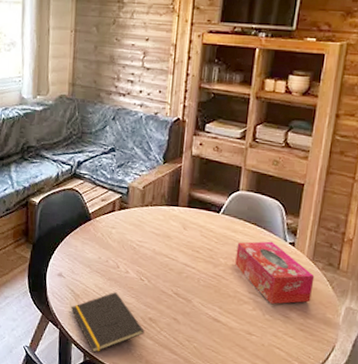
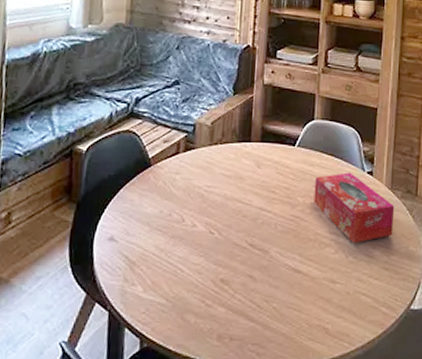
notepad: present [70,292,144,353] -> none [124,252,215,336]

